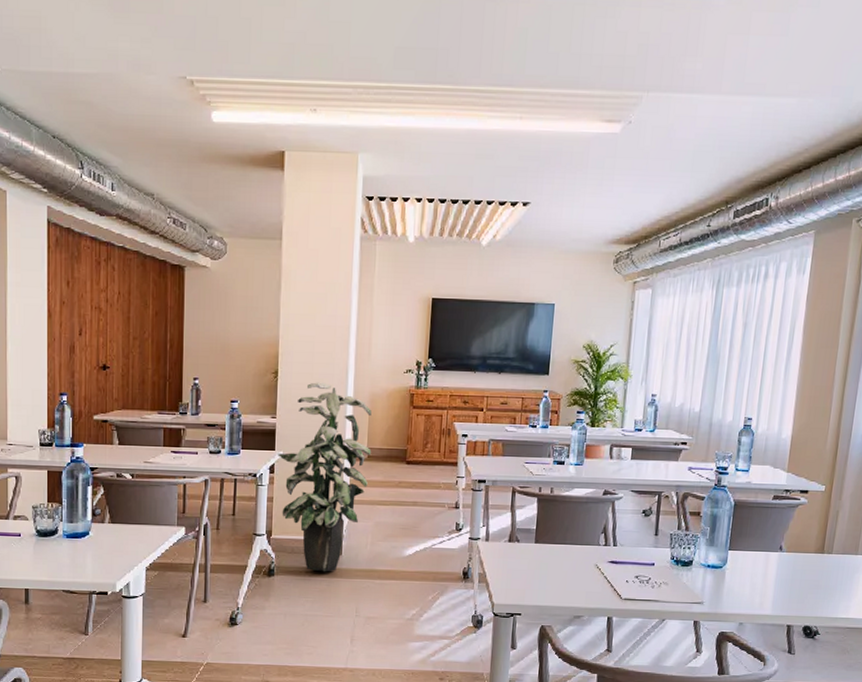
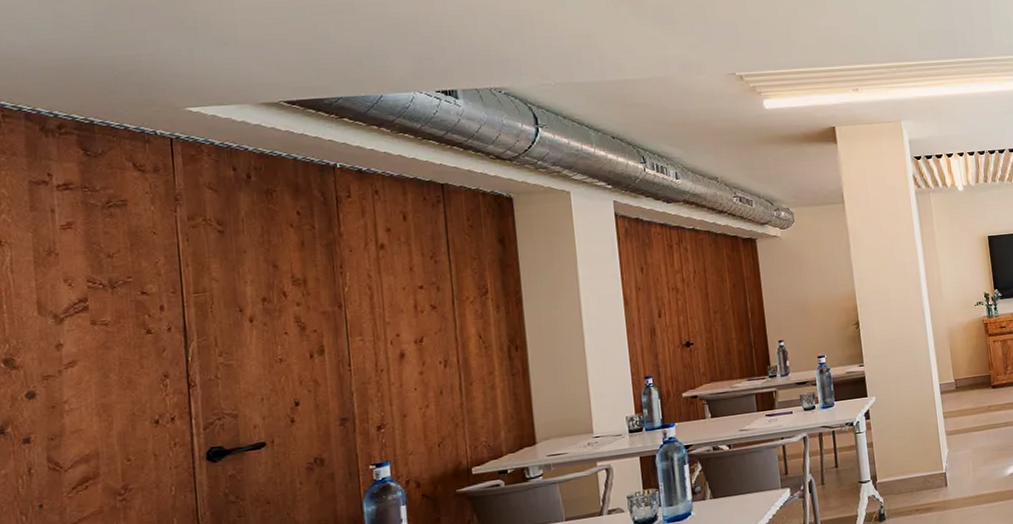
indoor plant: present [278,382,372,572] -> none [870,325,960,508]

